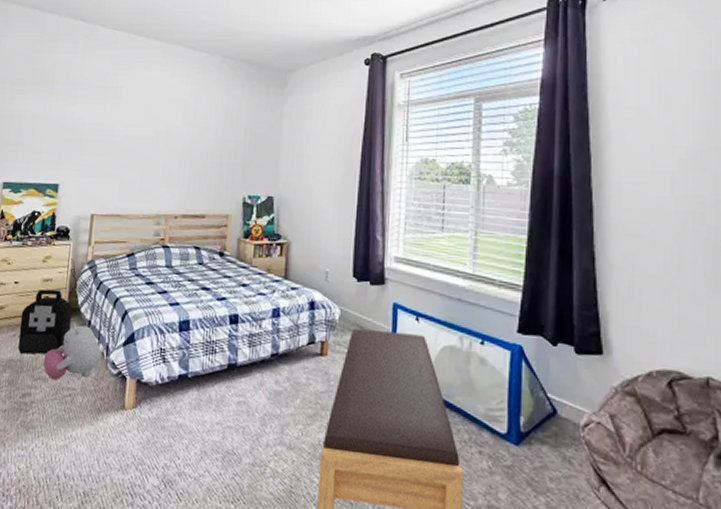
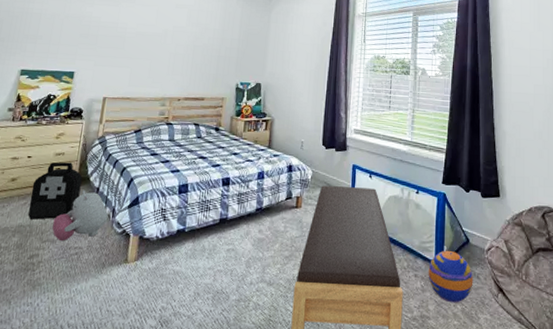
ball: none [498,422,563,494] -> present [428,250,473,303]

